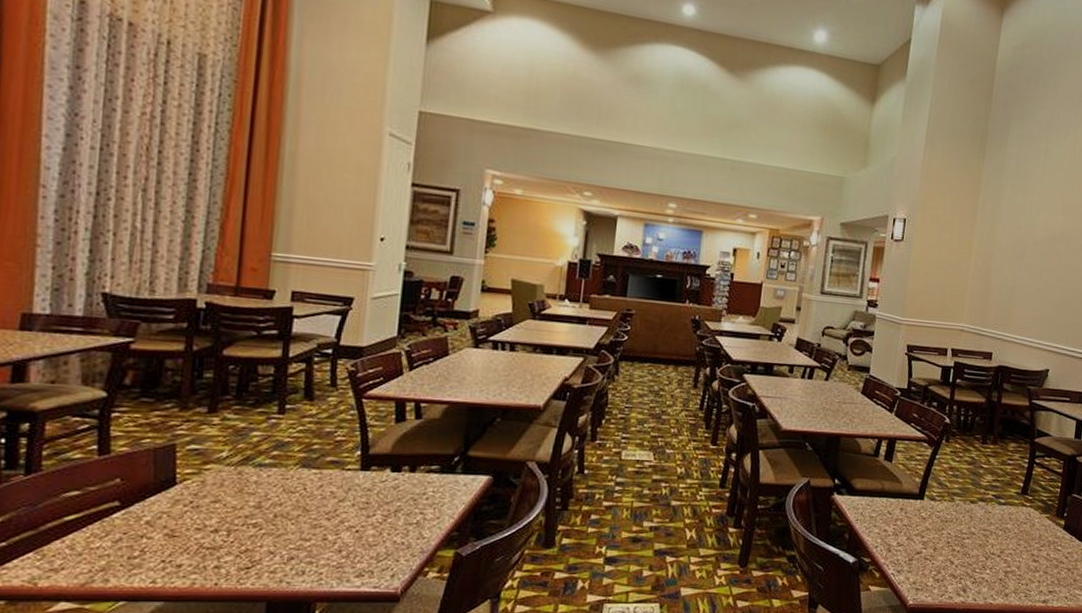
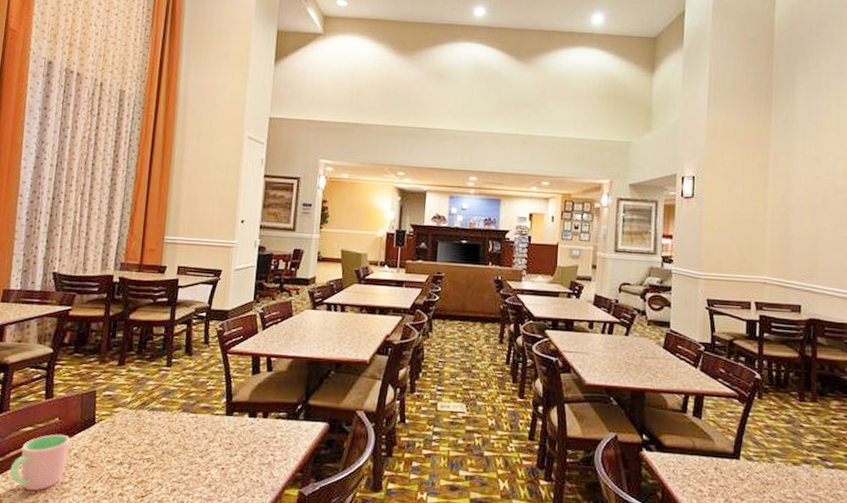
cup: none [47,498,139,570] -> present [9,434,70,491]

